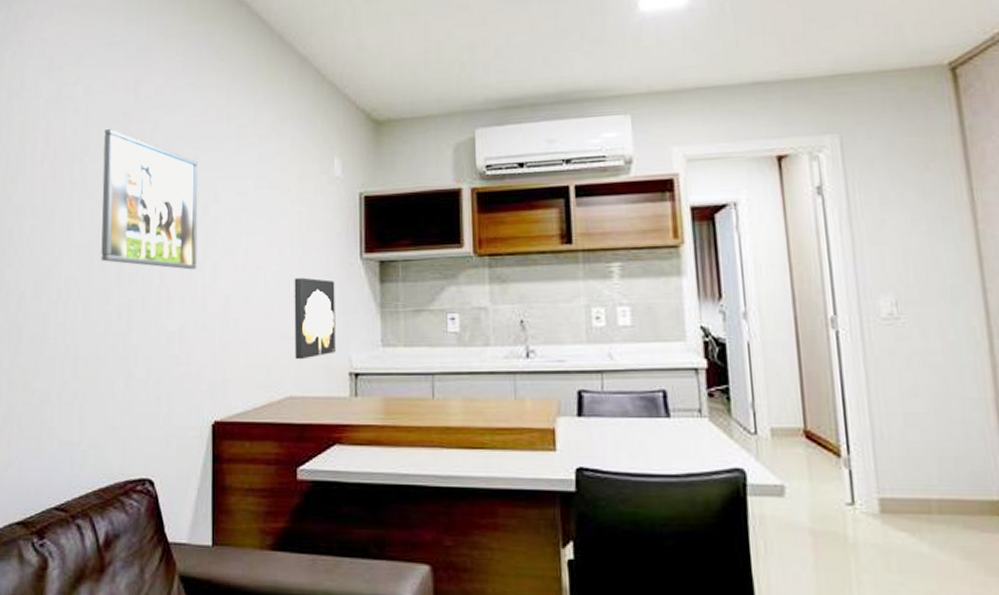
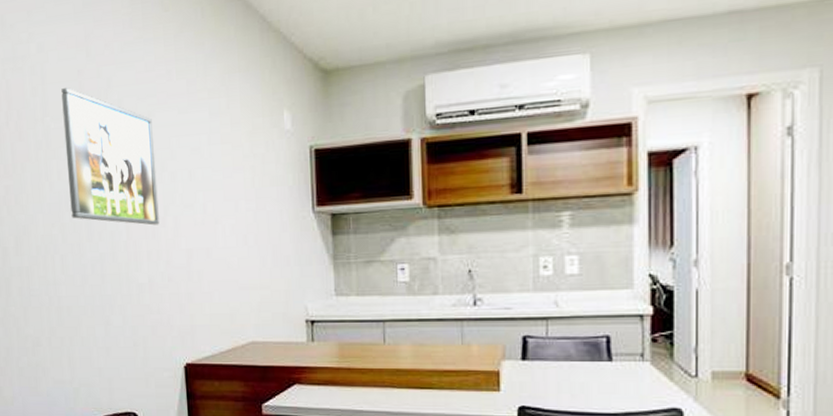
wall art: present [294,277,336,360] -> none [250,231,292,308]

